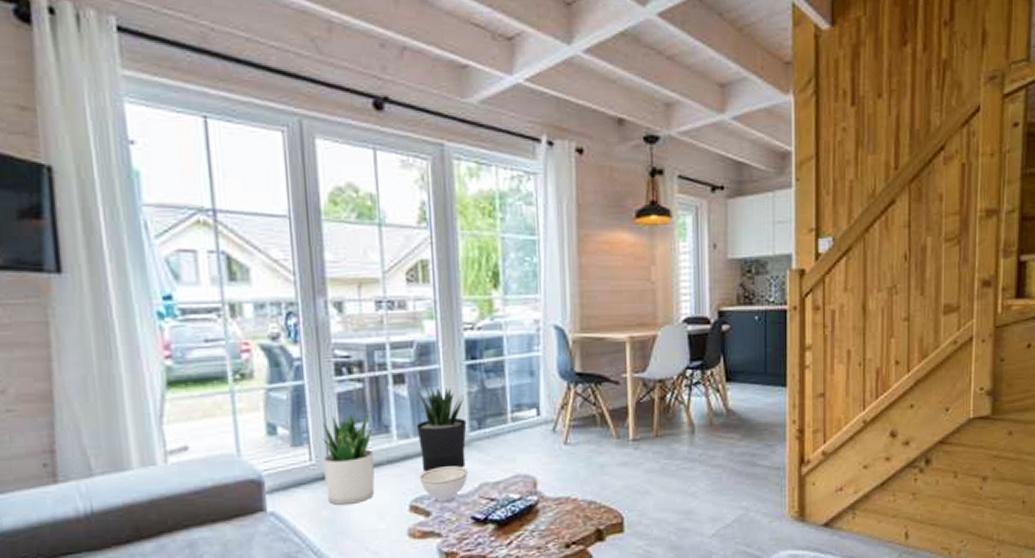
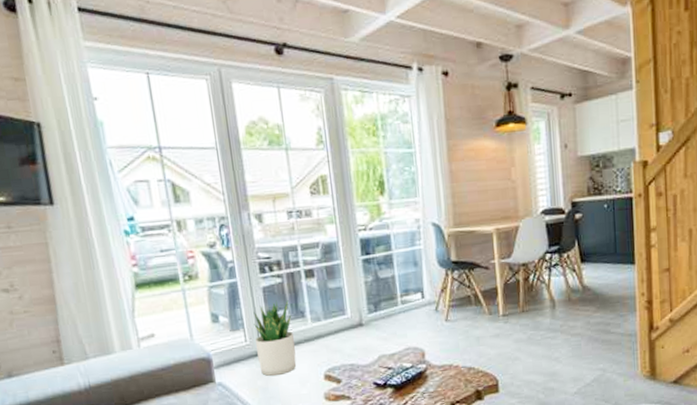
planter: present [416,382,467,472] -> none [325,275,367,348]
bowl: present [419,466,468,504] -> none [330,342,369,373]

